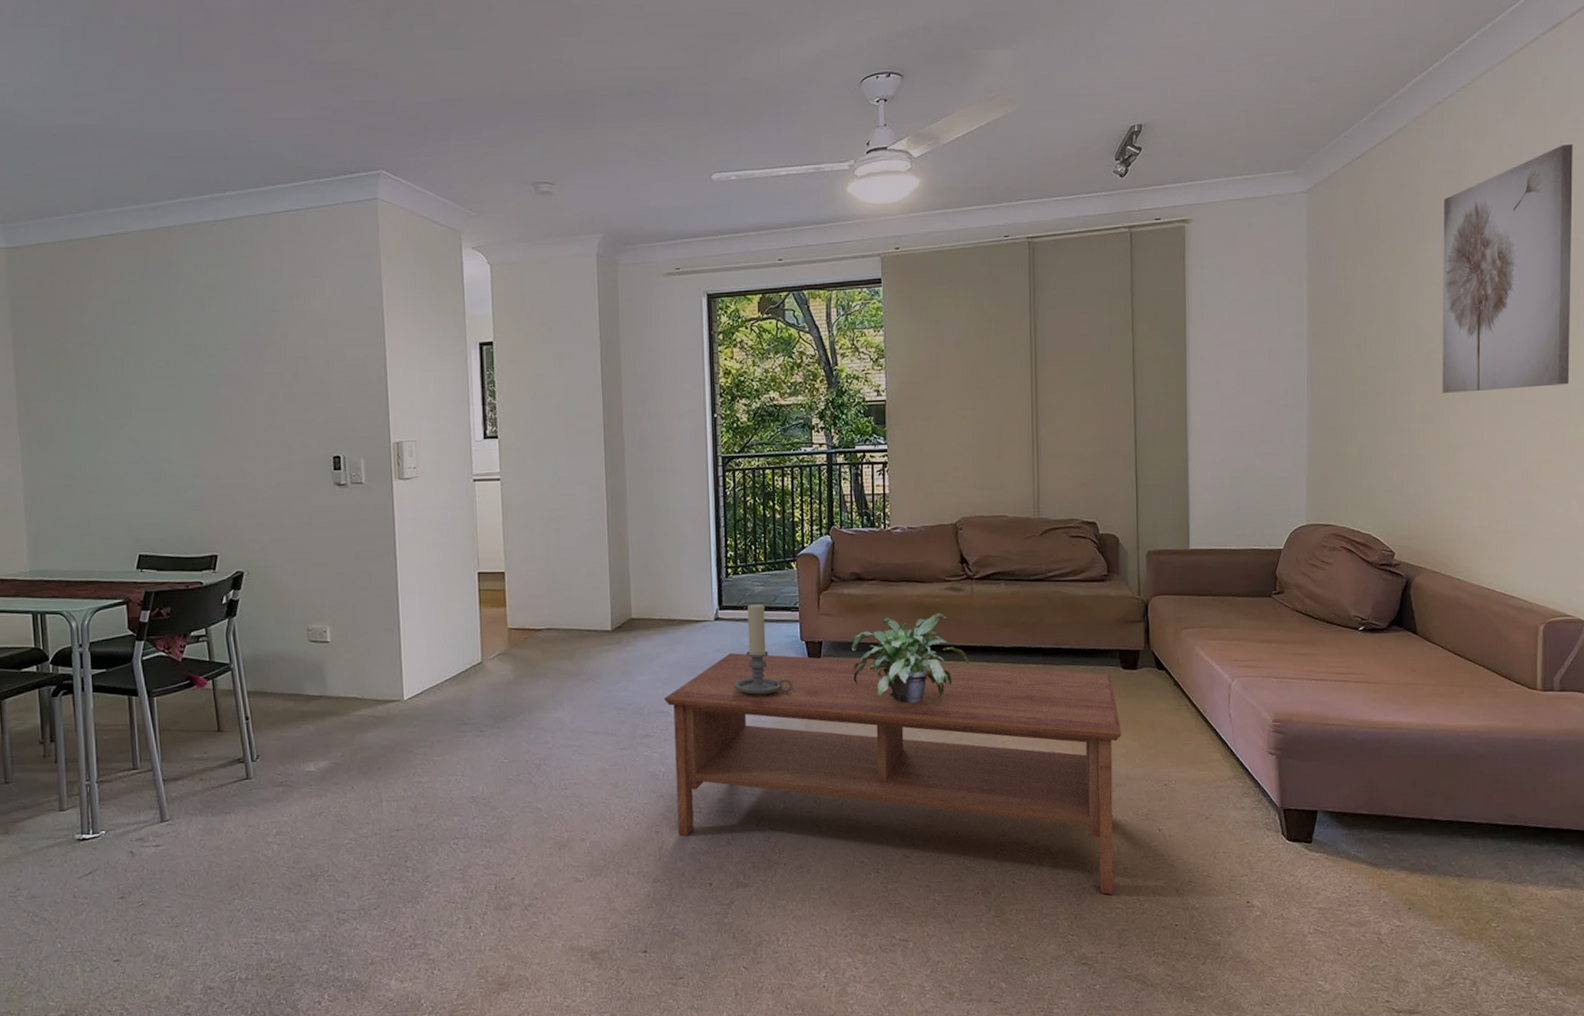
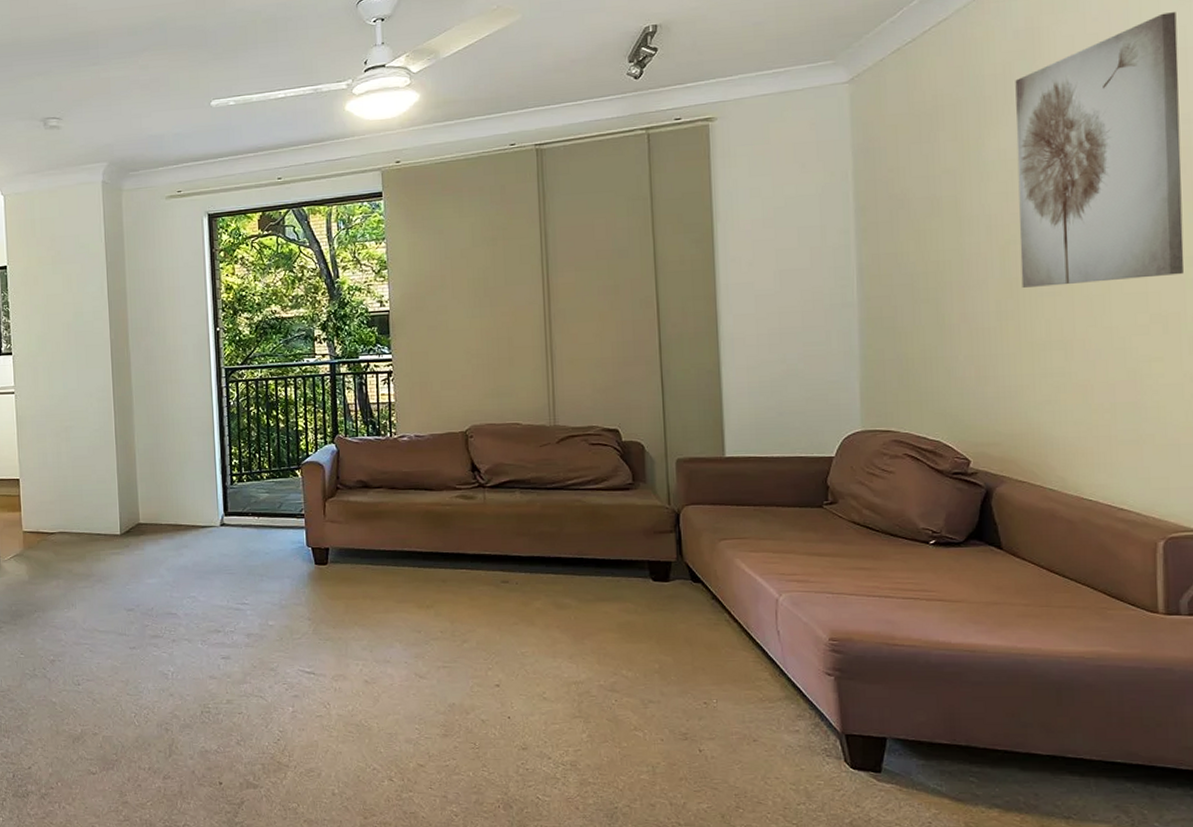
coffee table: present [664,653,1122,895] -> none [172,558,654,816]
candle holder: present [733,603,792,696] -> none [240,510,299,600]
potted plant: present [851,613,970,704] -> none [359,521,484,612]

